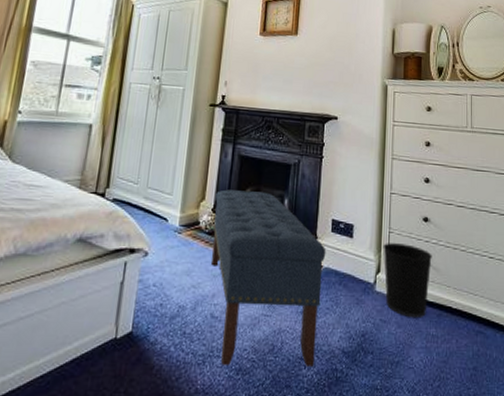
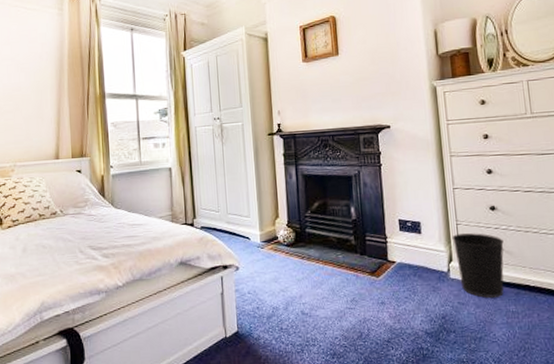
bench: present [210,189,326,367] -> none [287,204,401,353]

